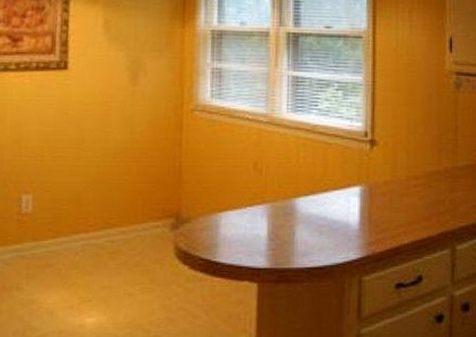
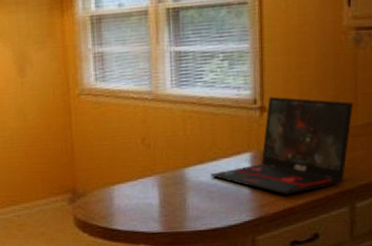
laptop: none [321,131,454,234] -> present [211,96,353,196]

